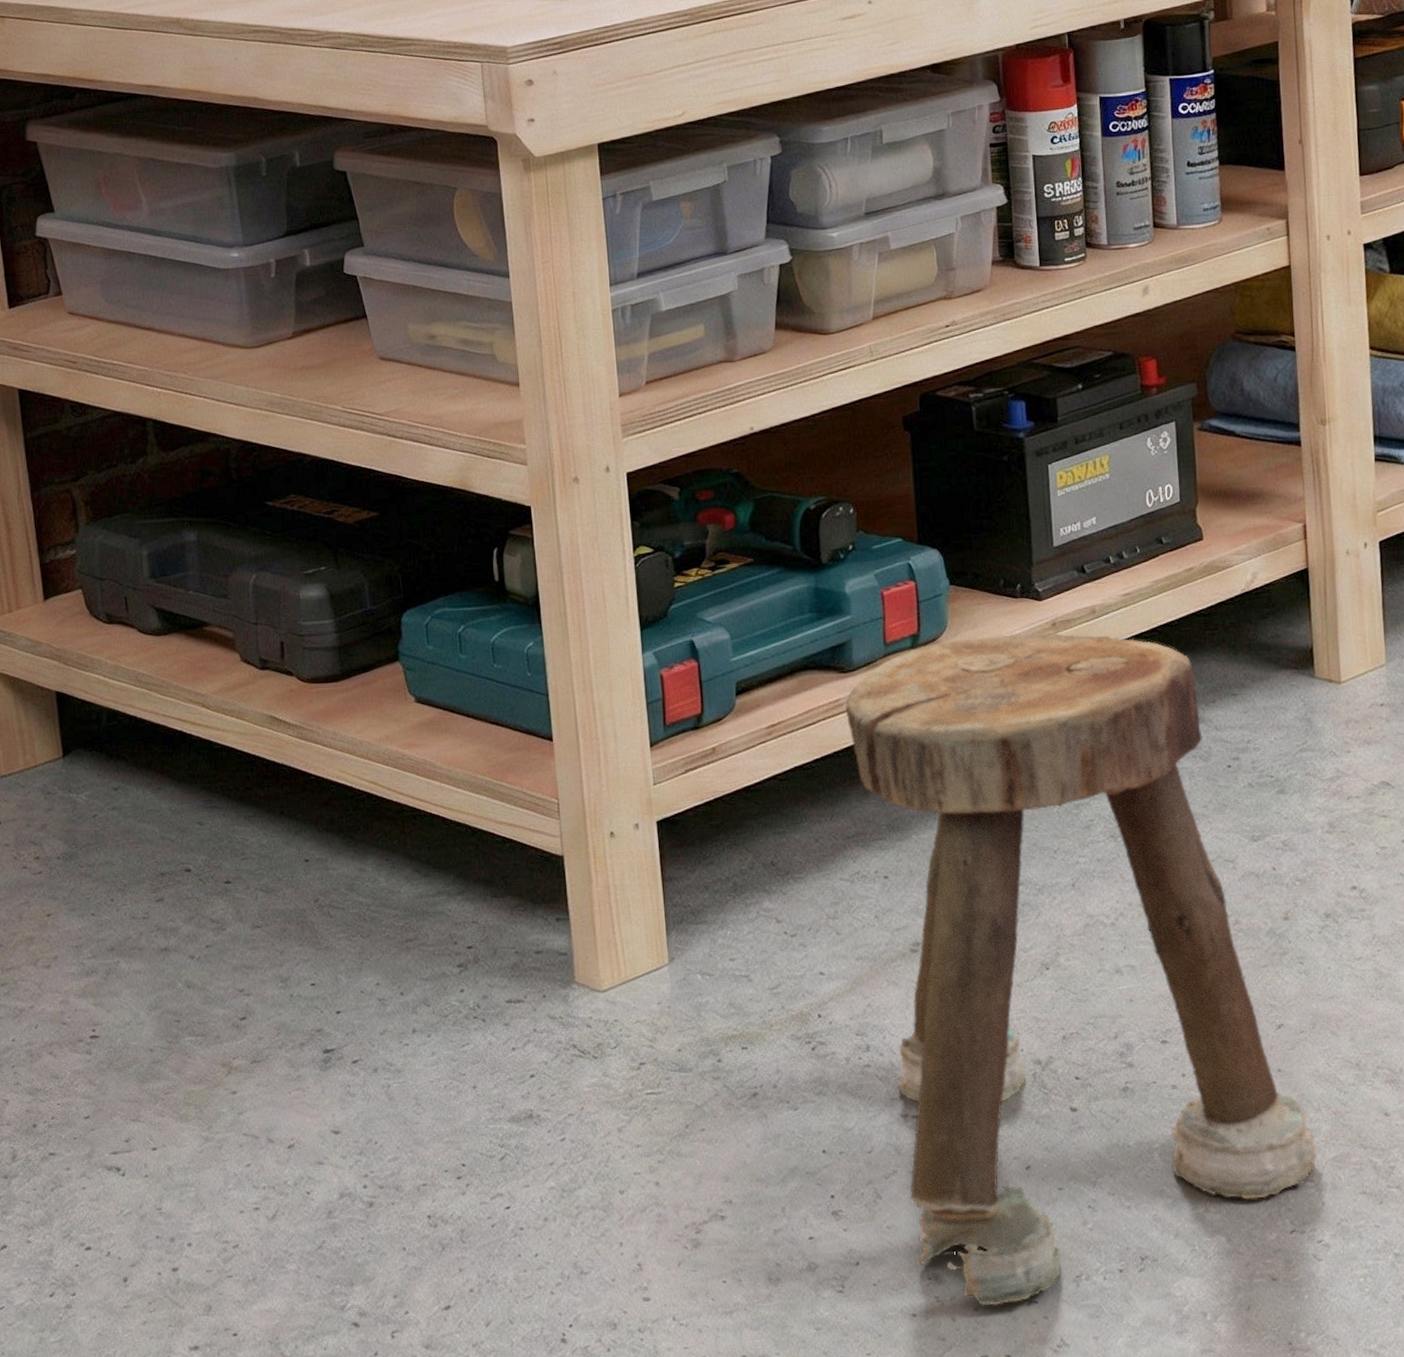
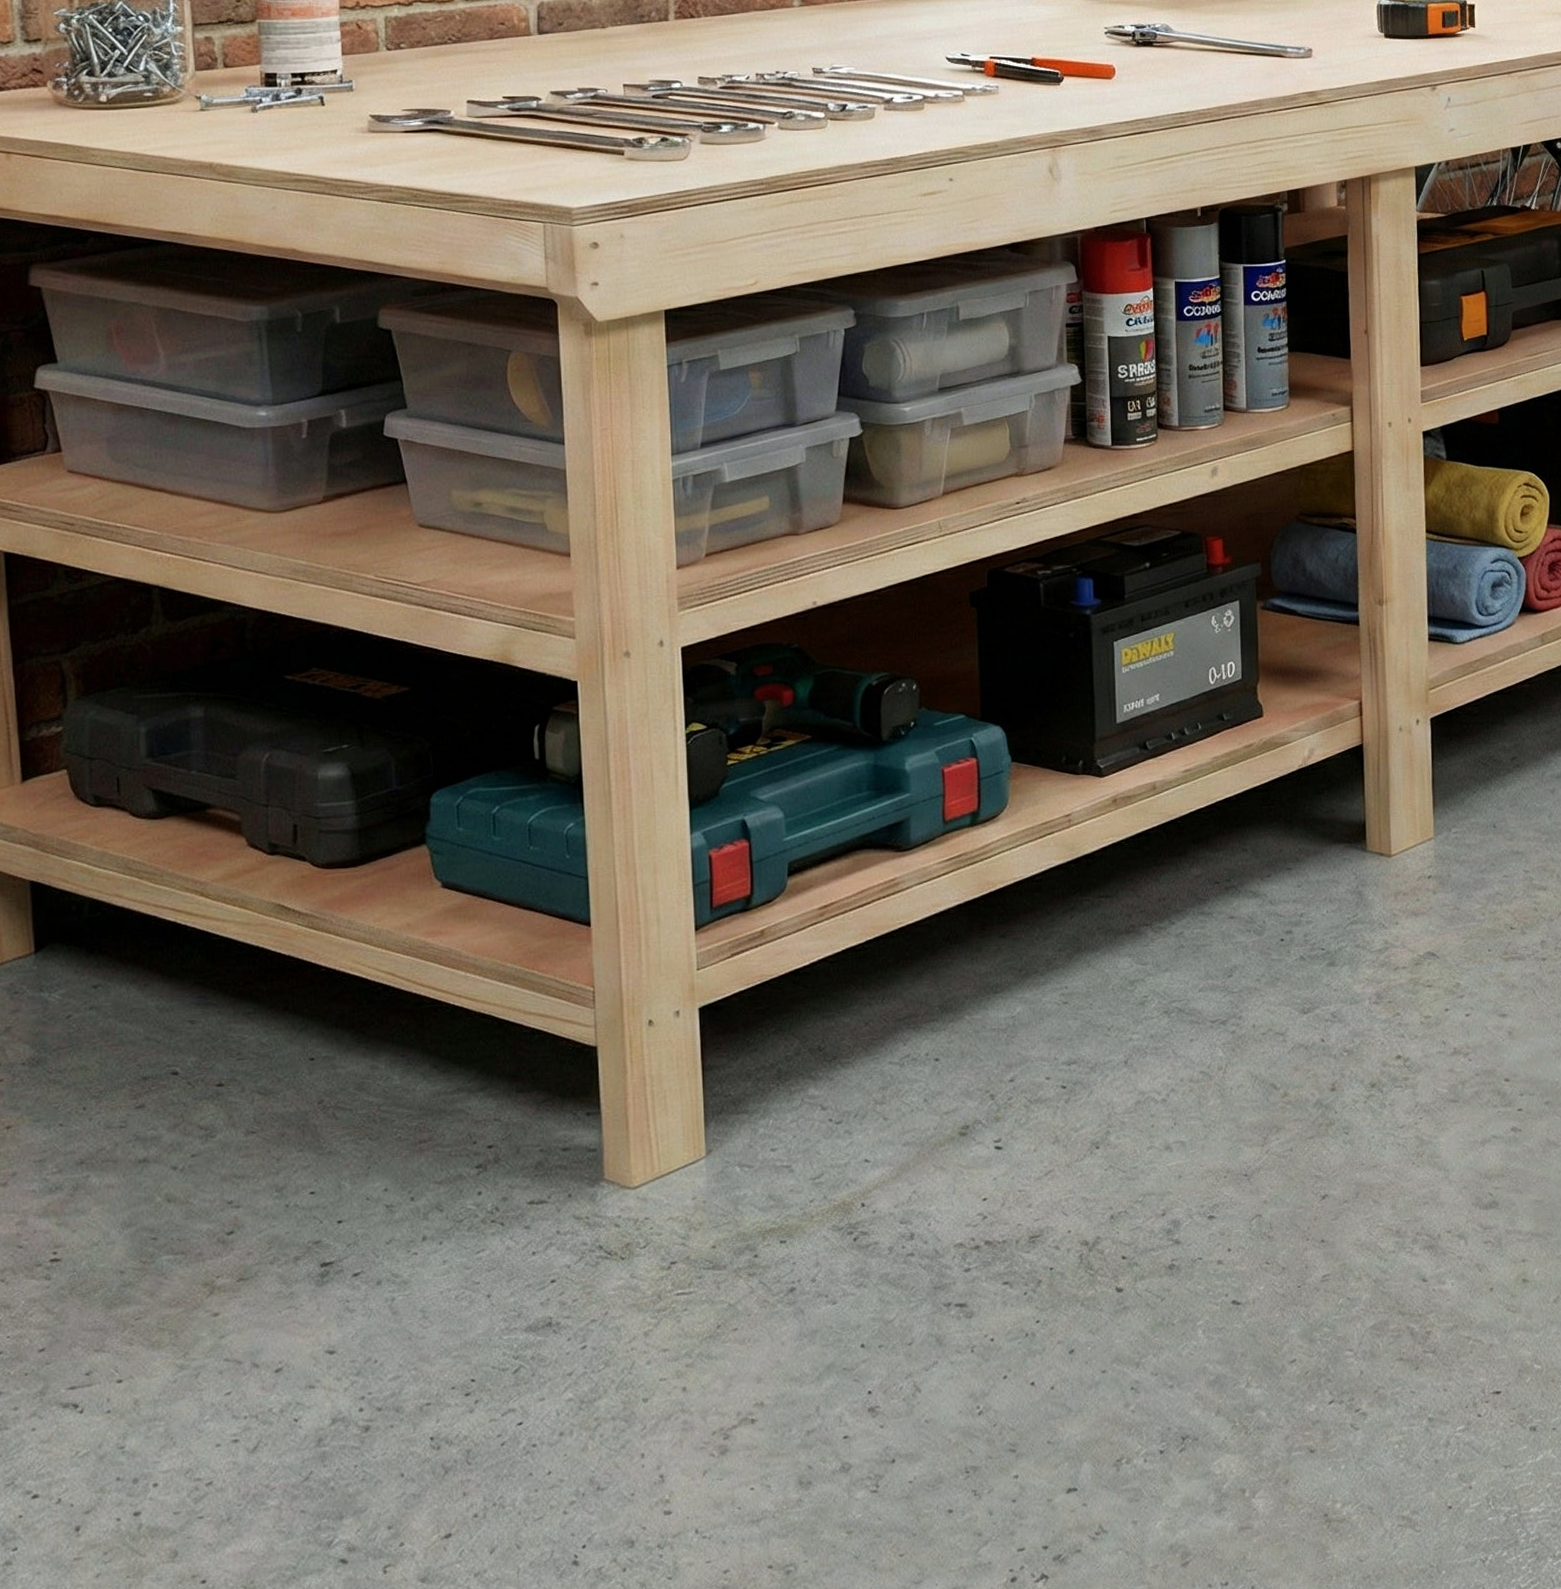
stool: present [845,633,1316,1306] -> none [901,810,1356,1497]

